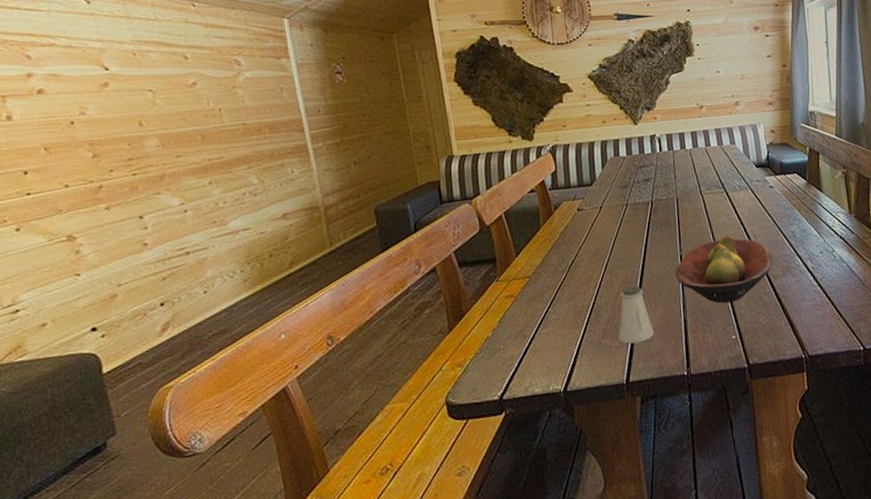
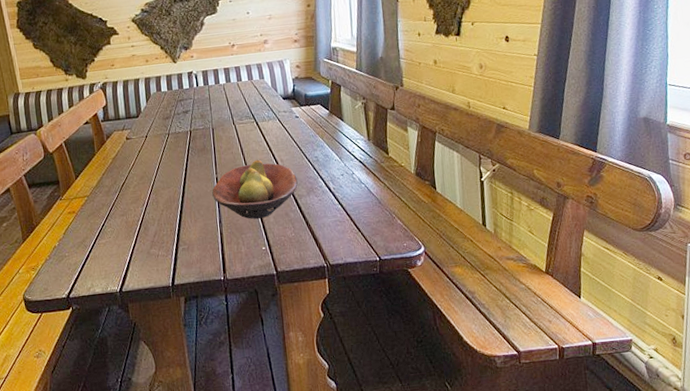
saltshaker: present [618,285,654,344] -> none [164,204,195,253]

